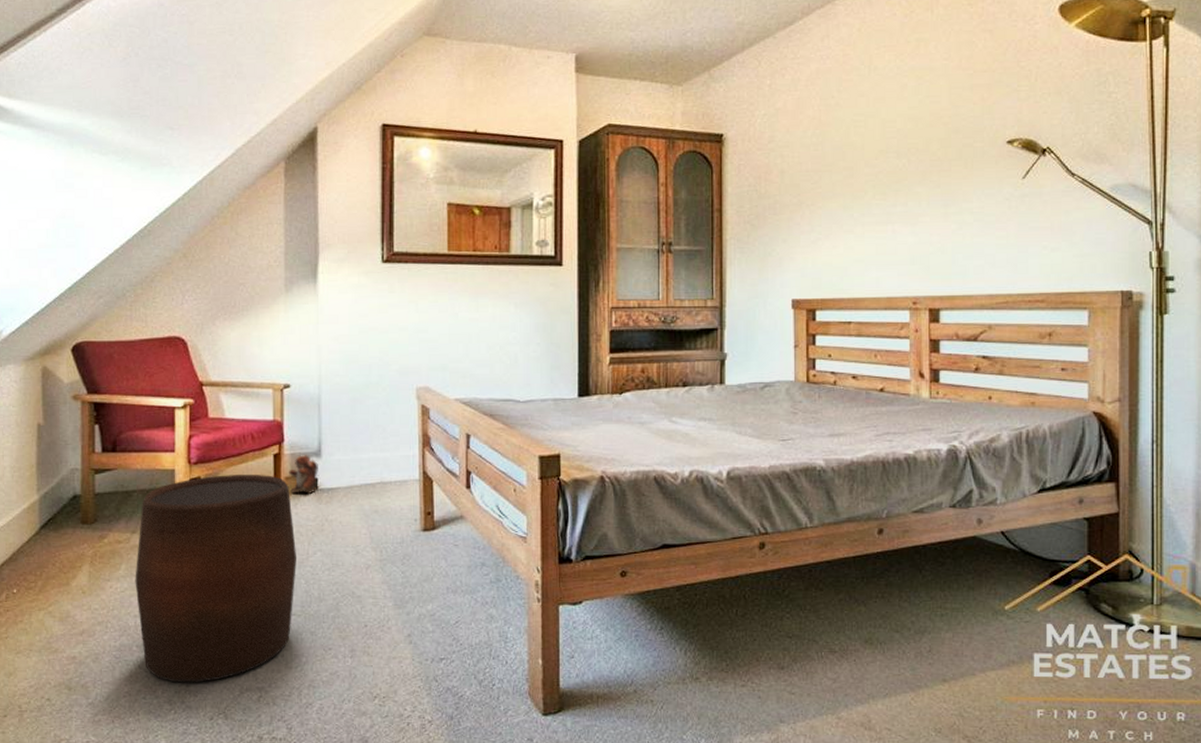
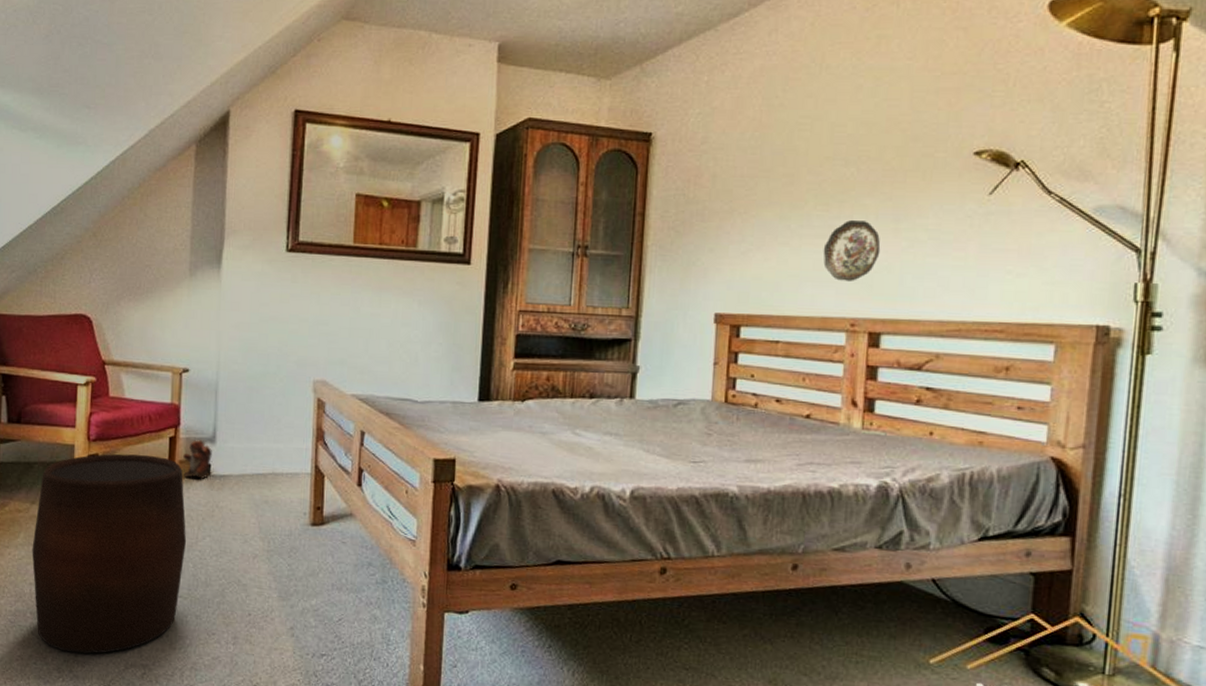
decorative plate: none [884,207,934,263] -> present [823,220,881,281]

